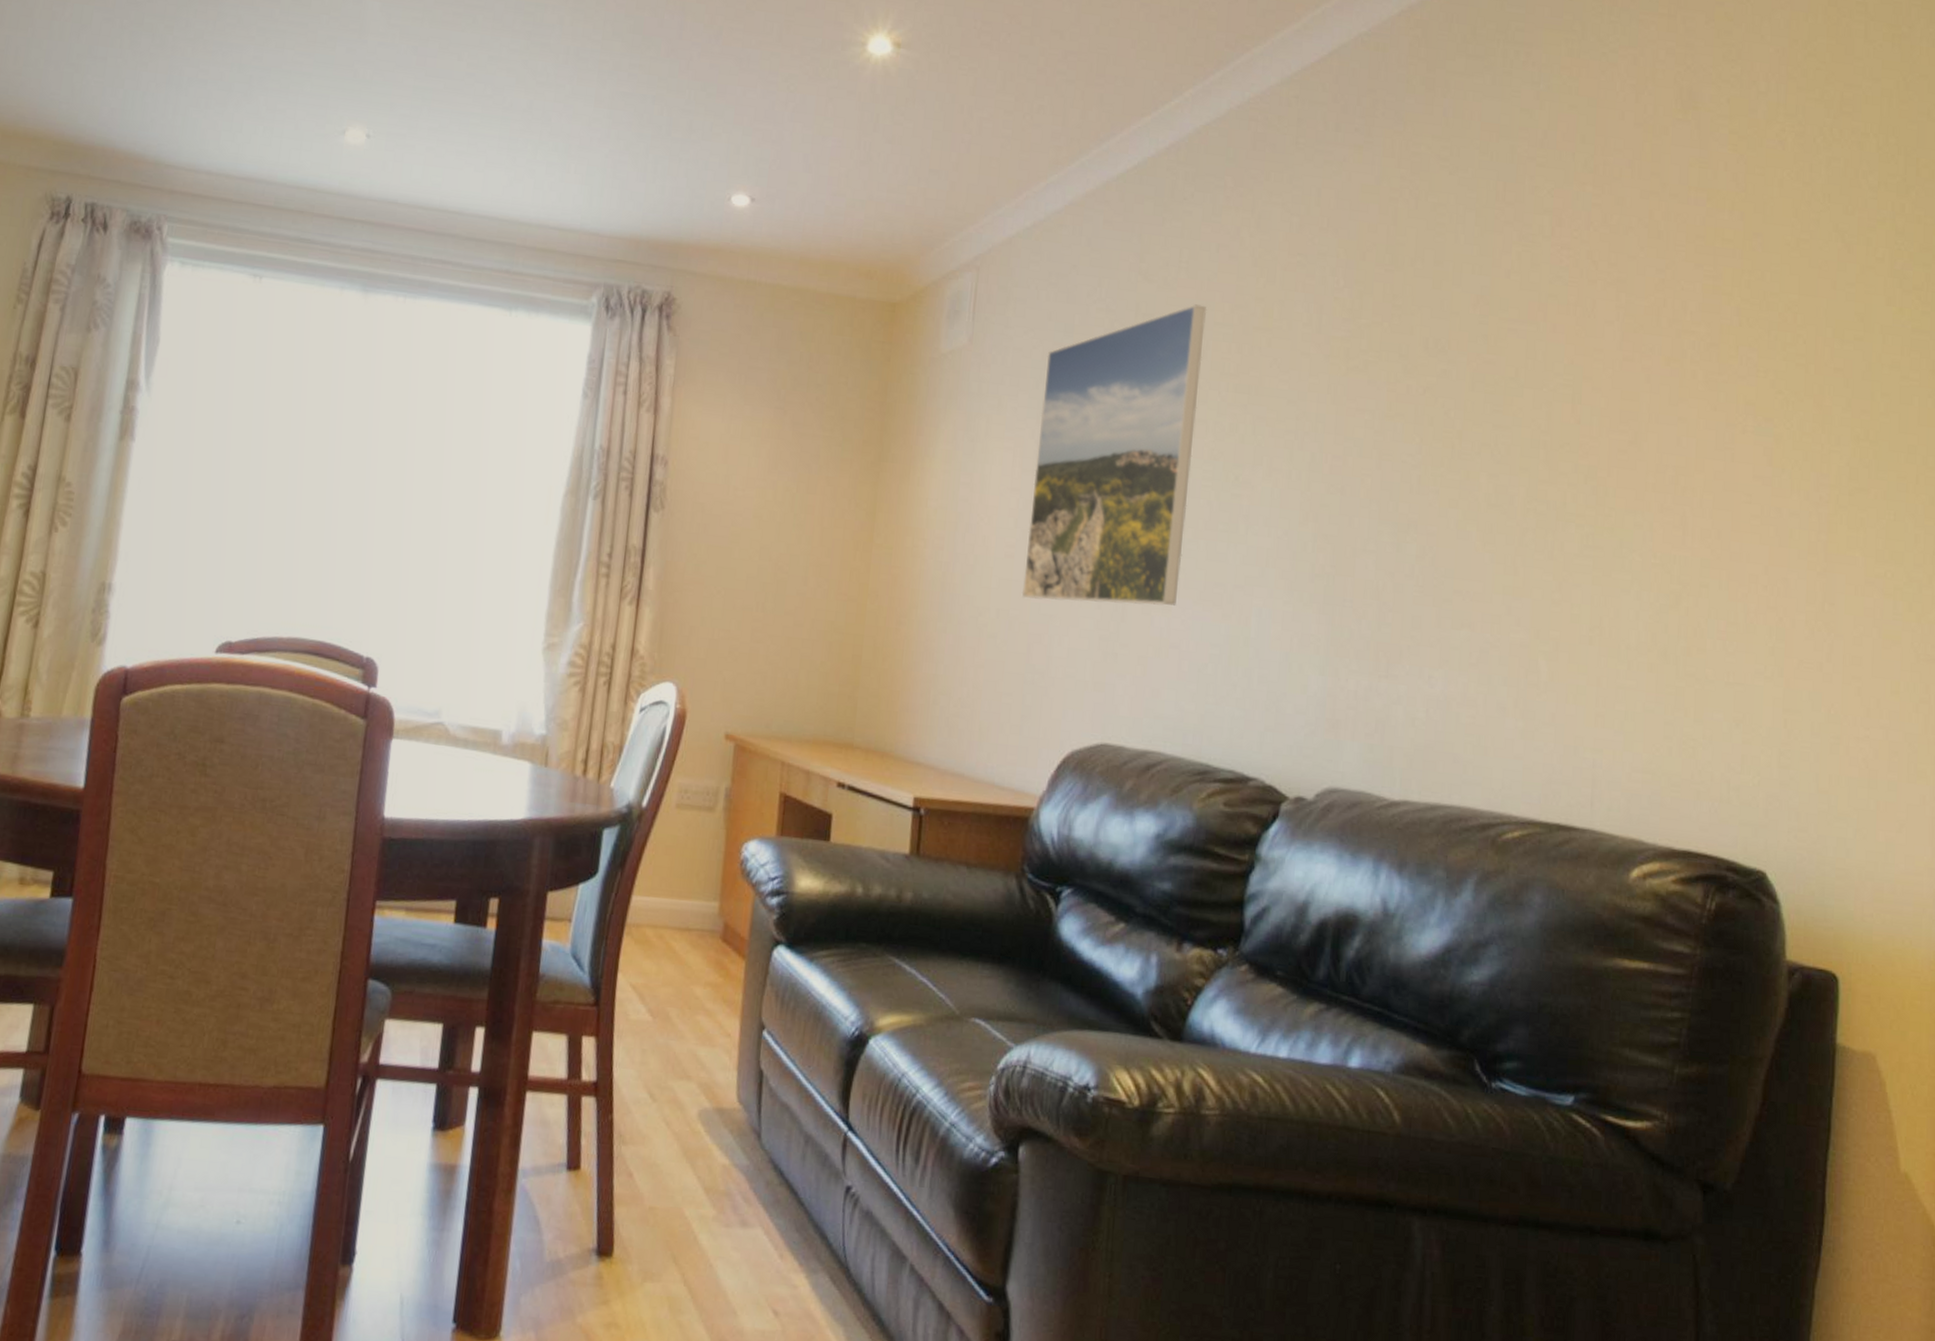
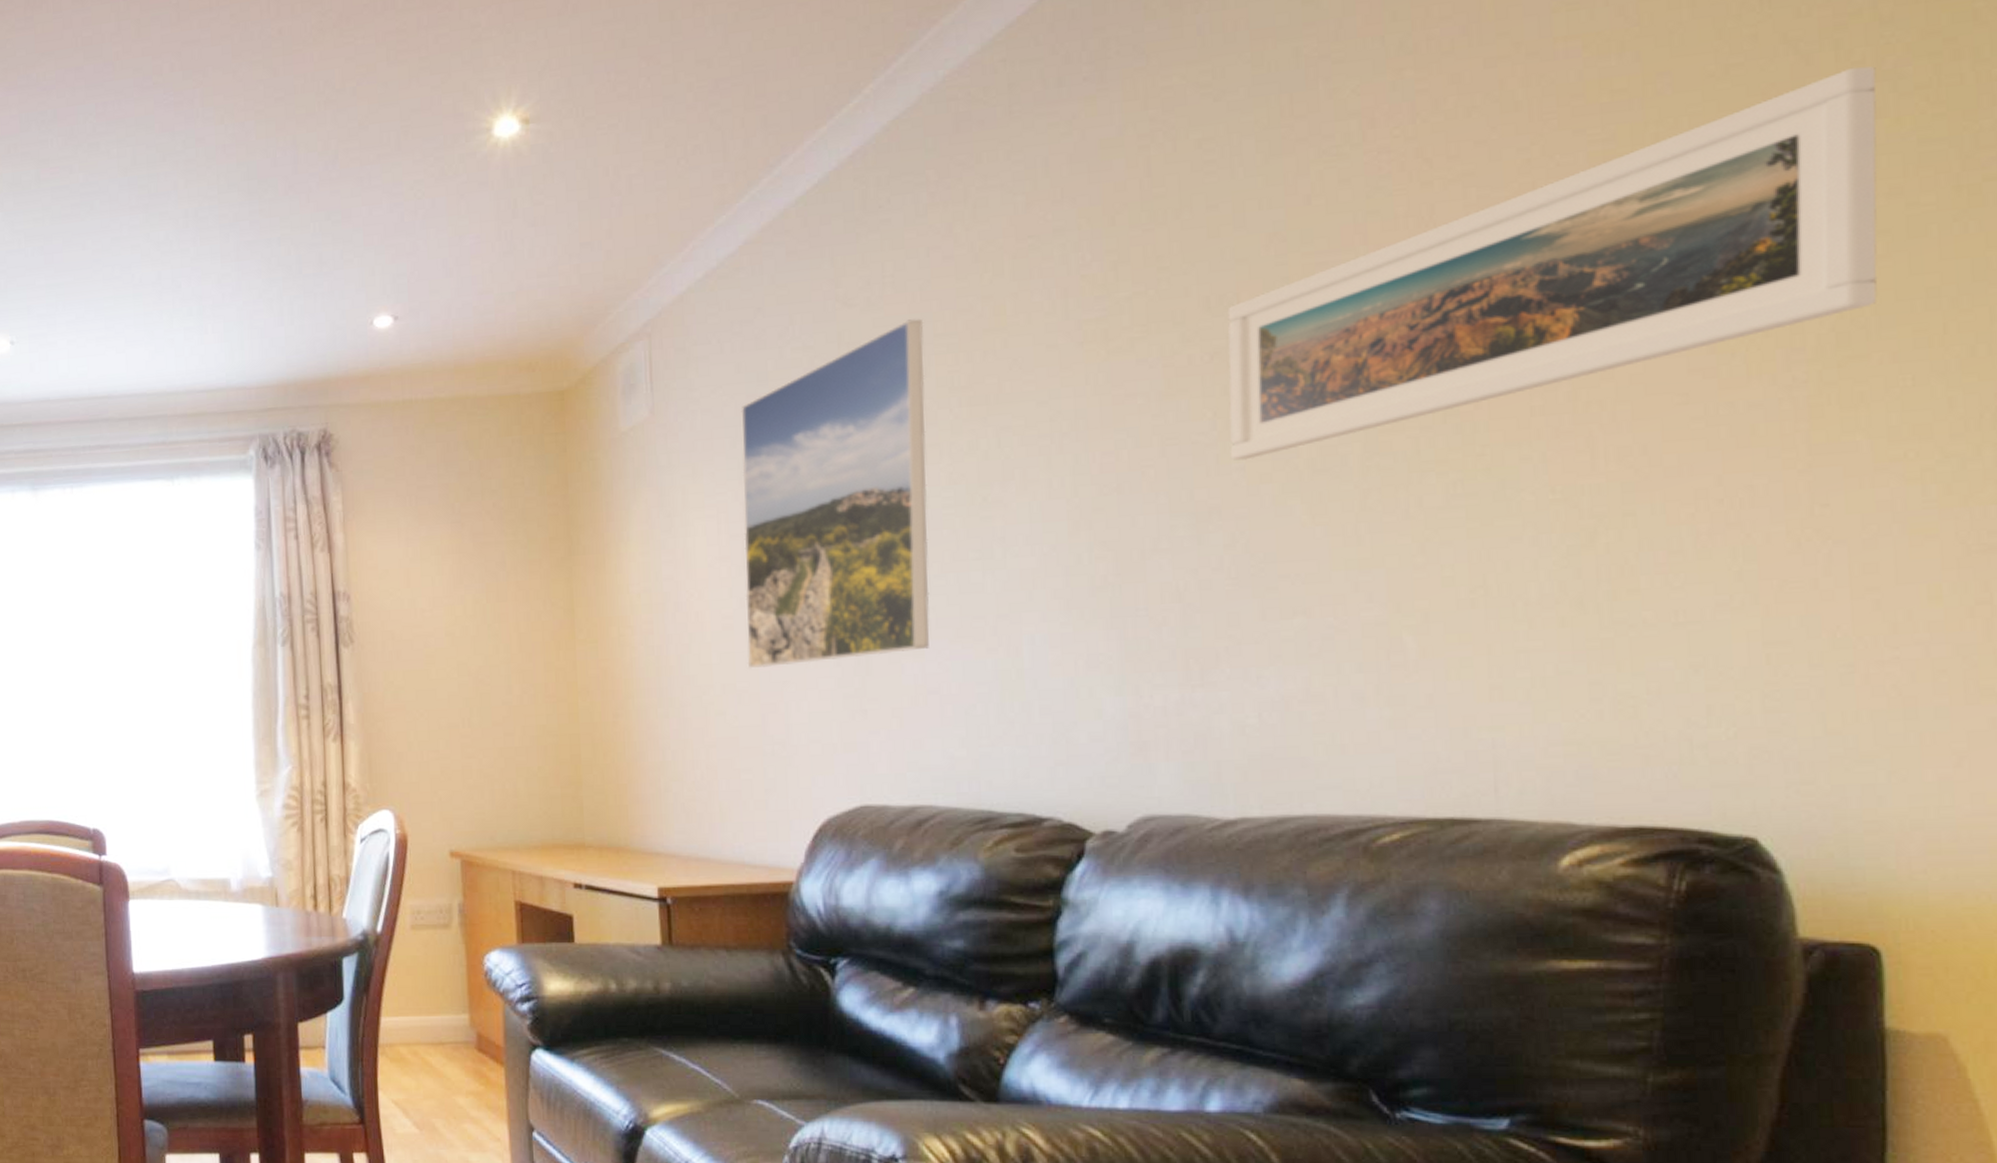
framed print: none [1429,262,1891,485] -> present [1227,66,1878,461]

